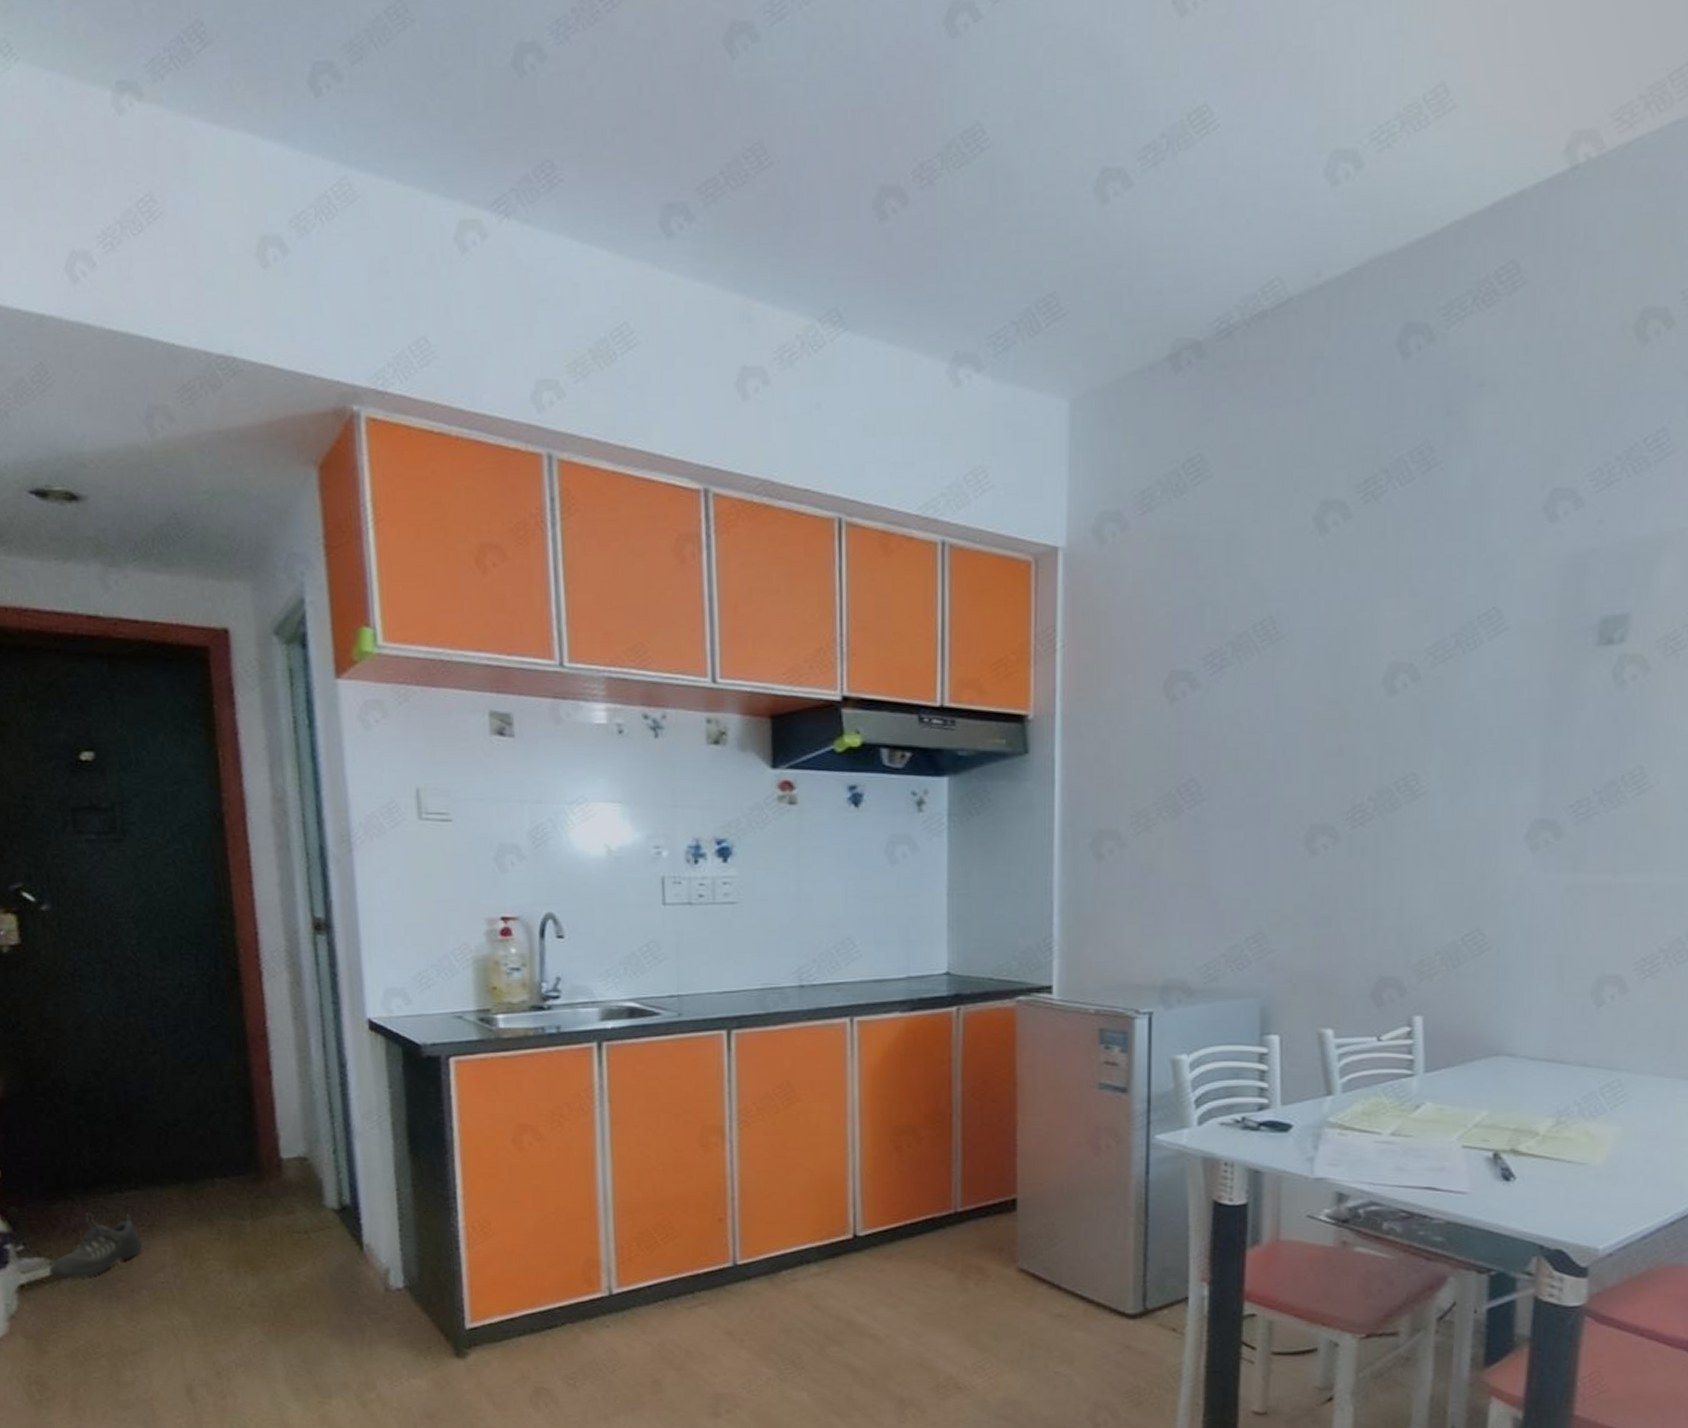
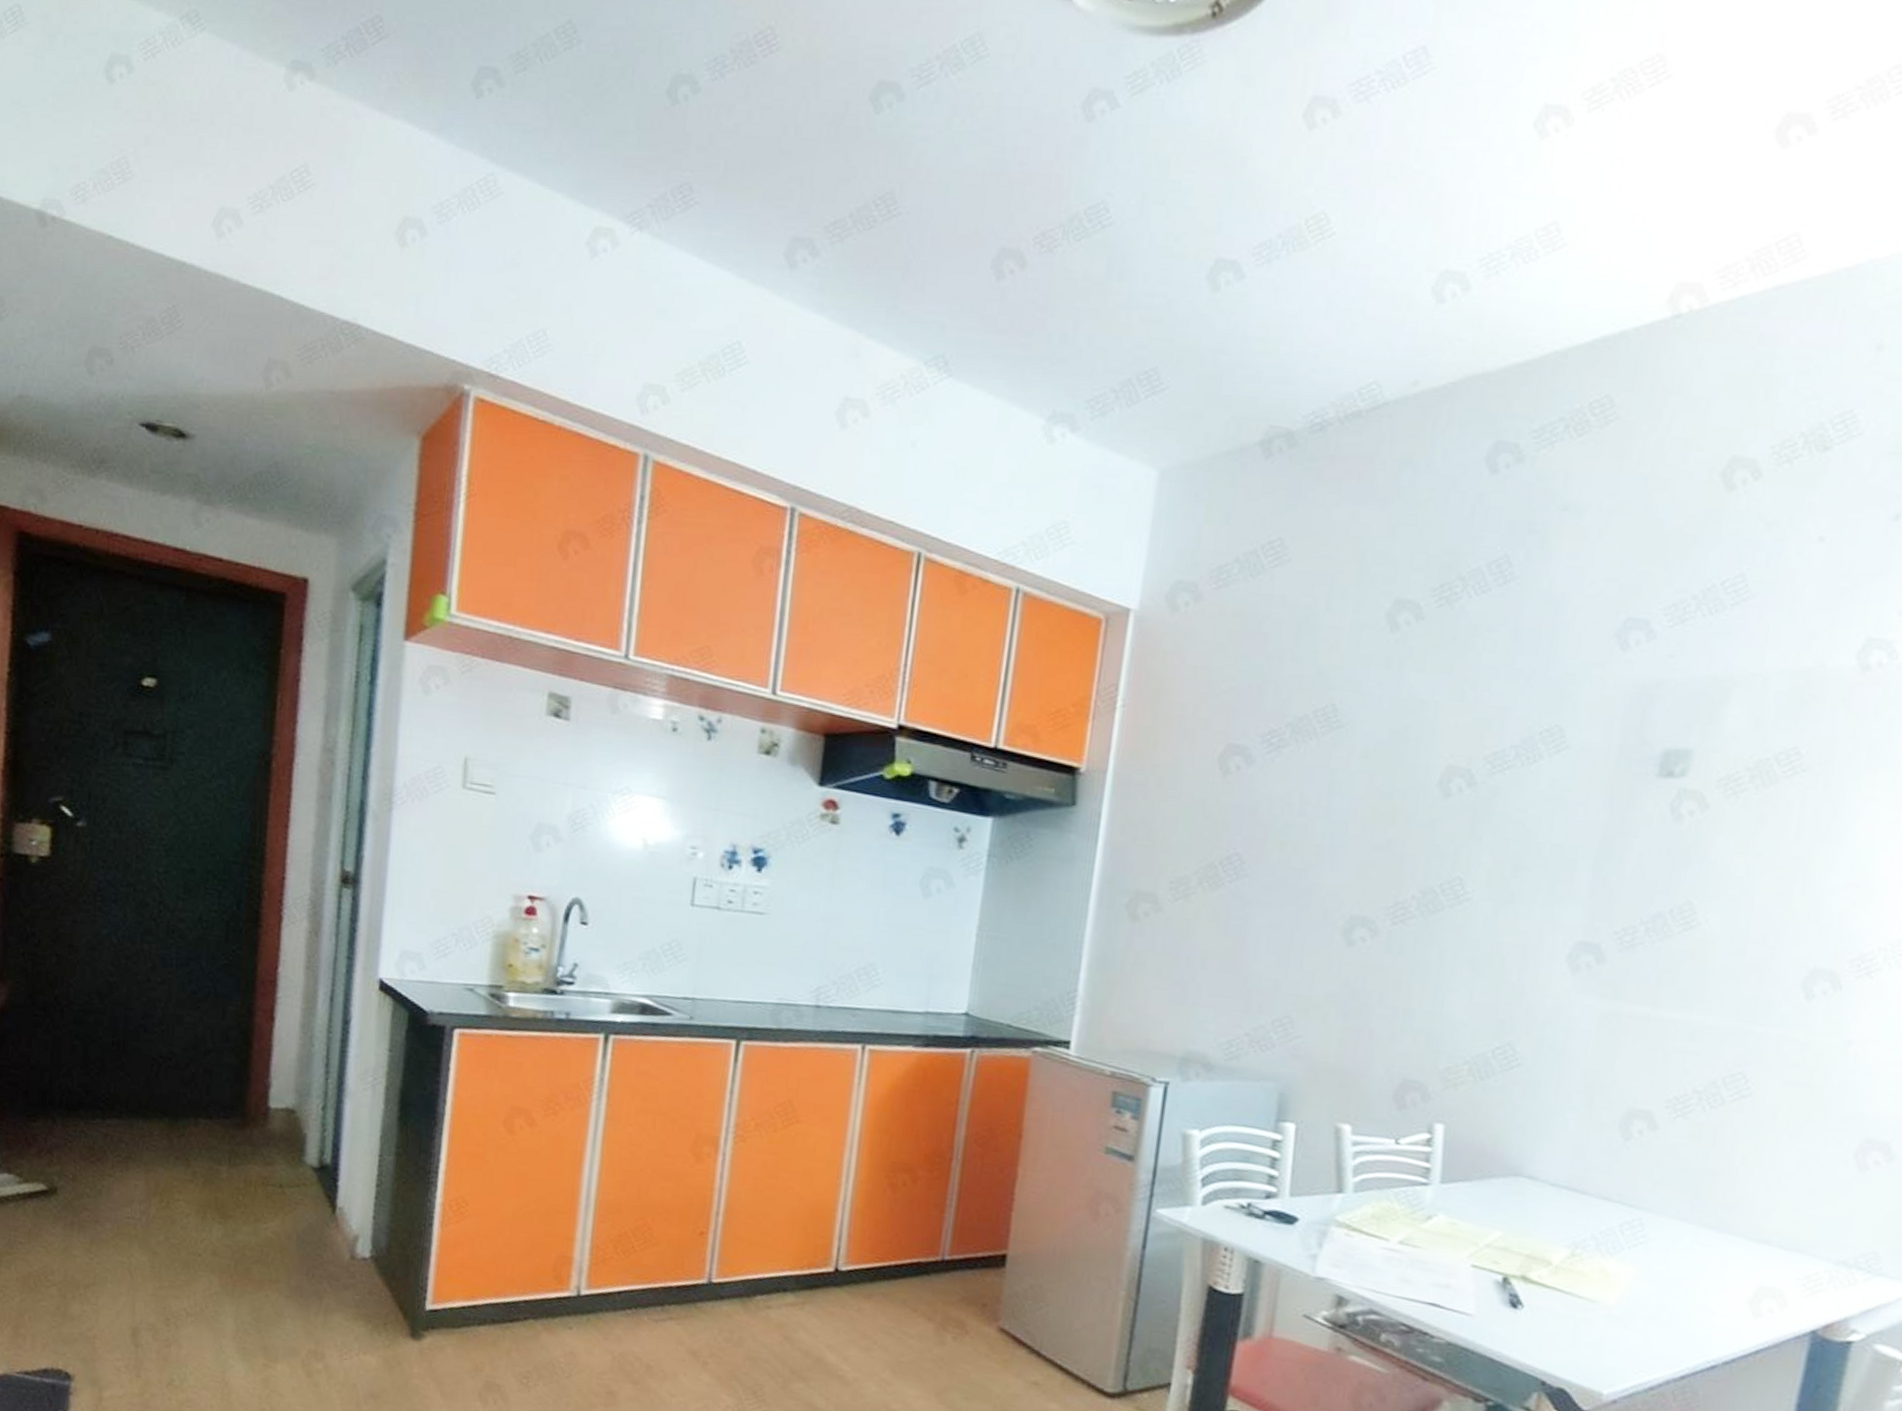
shoe: present [48,1212,143,1279] -> none [15,1135,116,1200]

